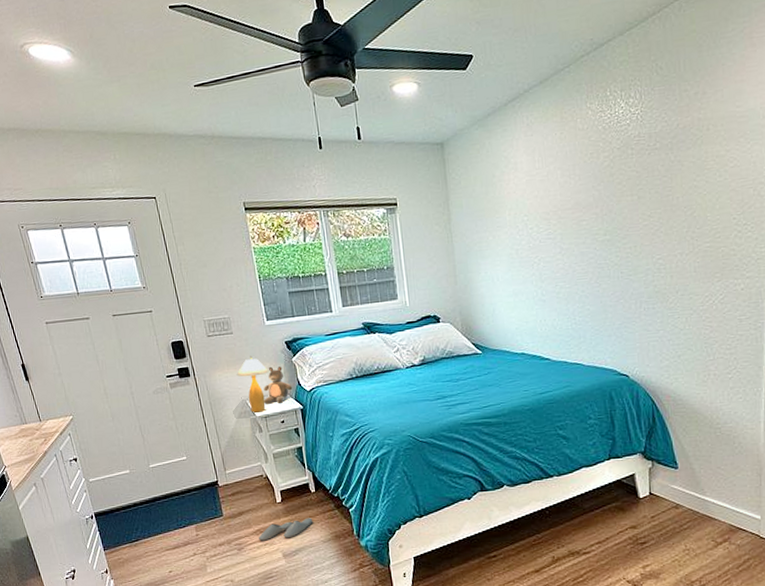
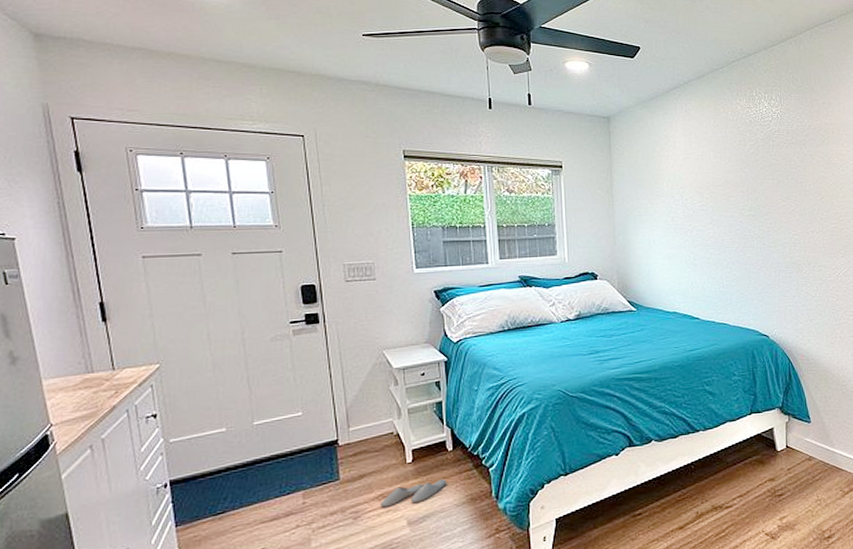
table lamp: present [236,355,269,413] -> none [374,303,413,364]
stuffed bear: present [264,366,293,405] -> none [404,315,438,357]

